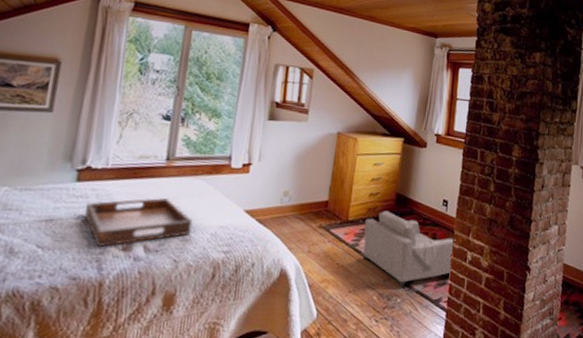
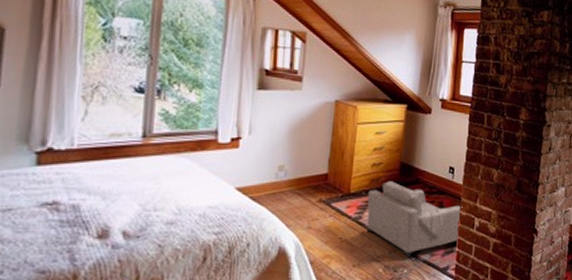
serving tray: present [85,197,193,247] -> none [49,178,178,236]

